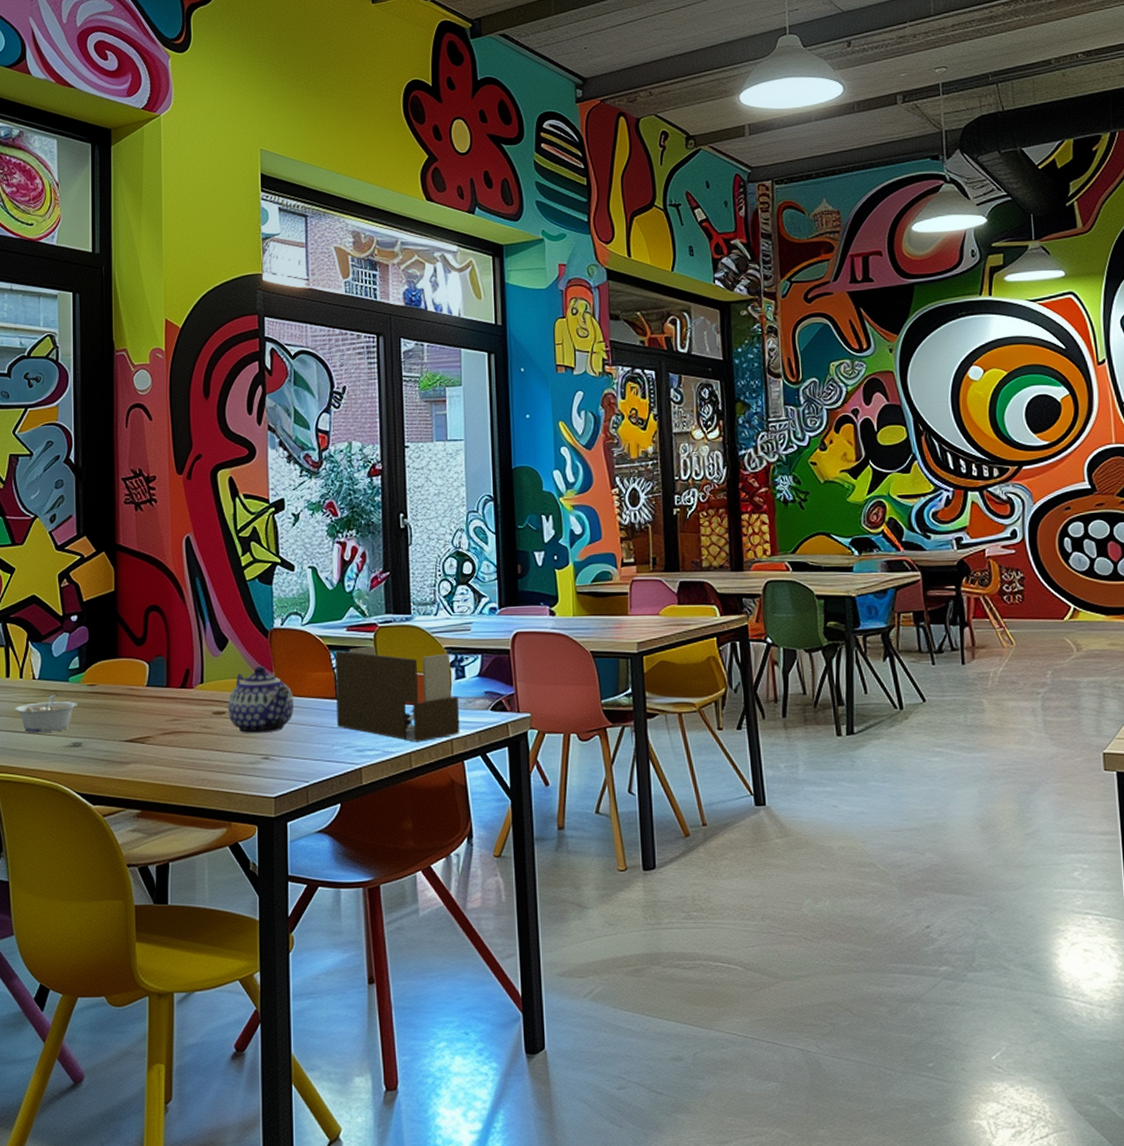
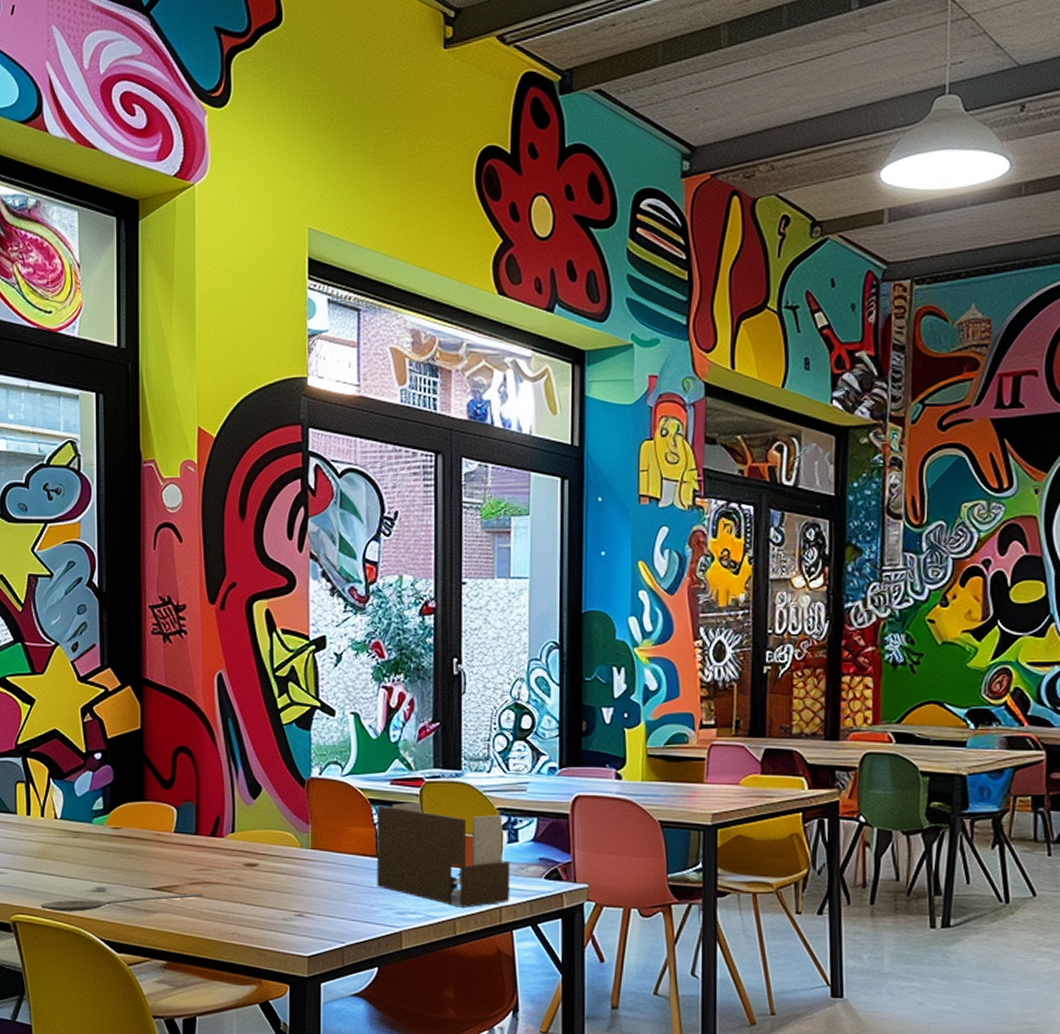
legume: present [15,694,77,732] -> none [36,836,101,875]
wooden spoon: none [19,743,175,768] -> present [40,893,203,912]
teapot: present [228,666,295,734] -> none [261,818,332,890]

